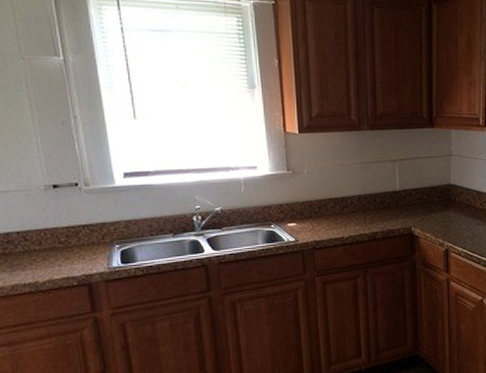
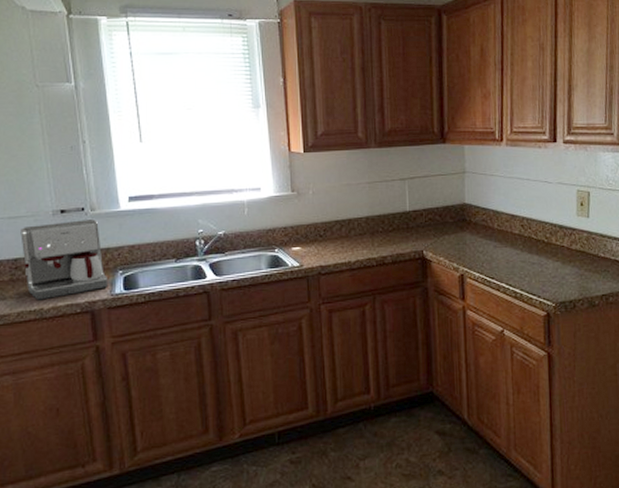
coffee maker: none [11,195,106,274] -> present [20,219,109,300]

